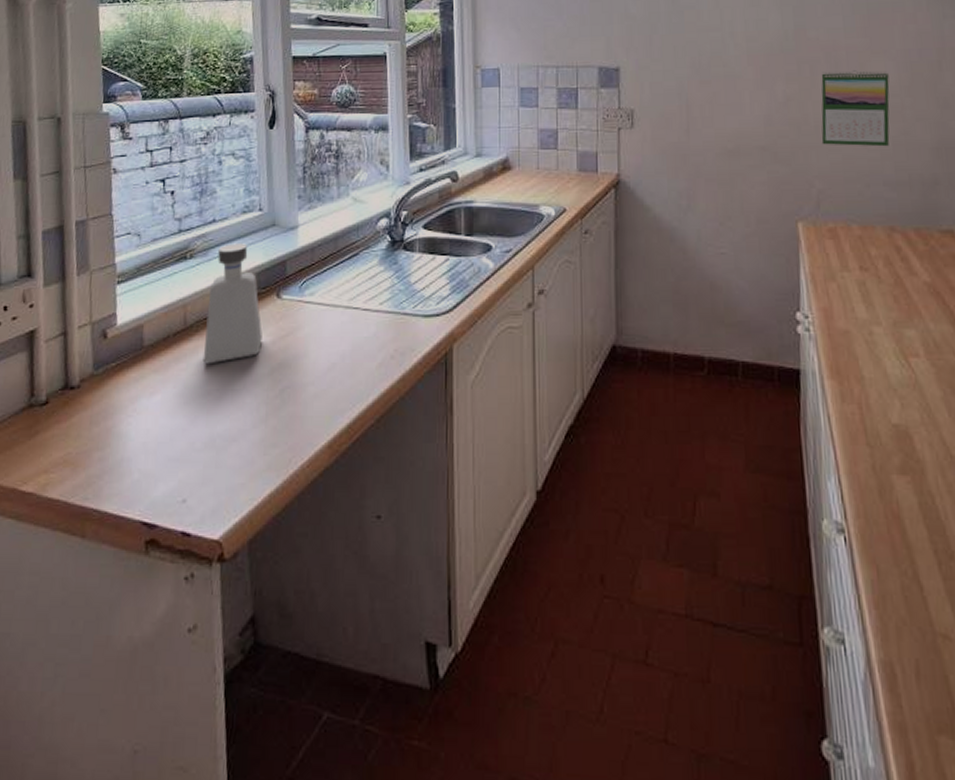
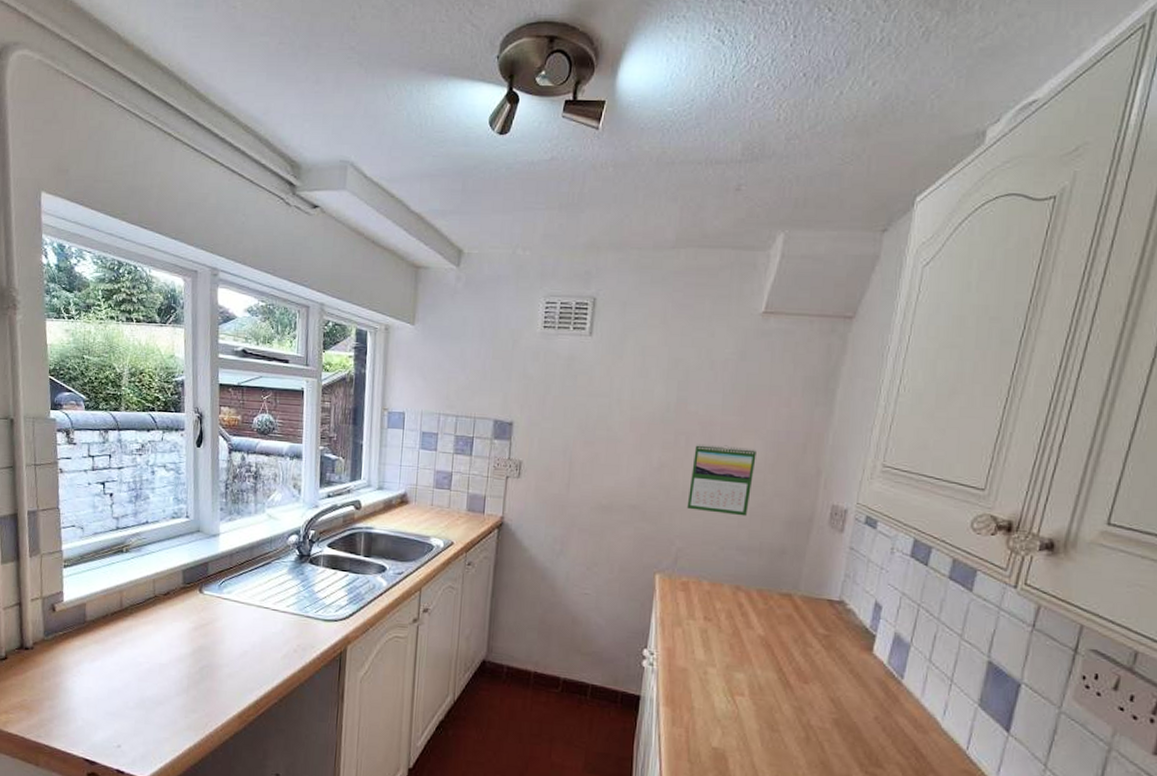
soap dispenser: present [202,243,263,365] -> none [135,543,187,642]

